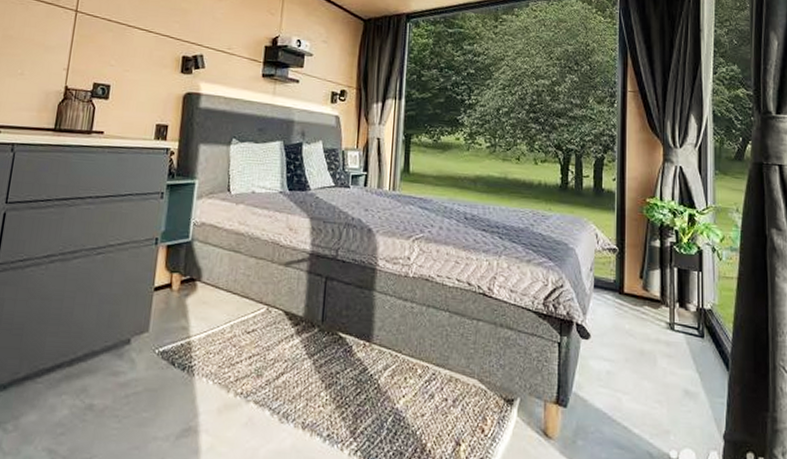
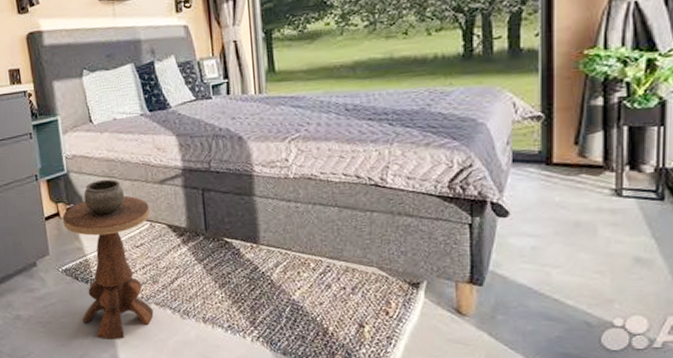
side table: none [167,253,270,444] -> present [62,179,154,339]

